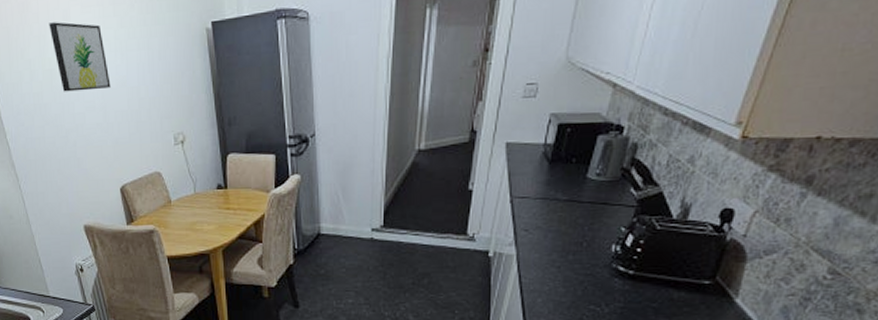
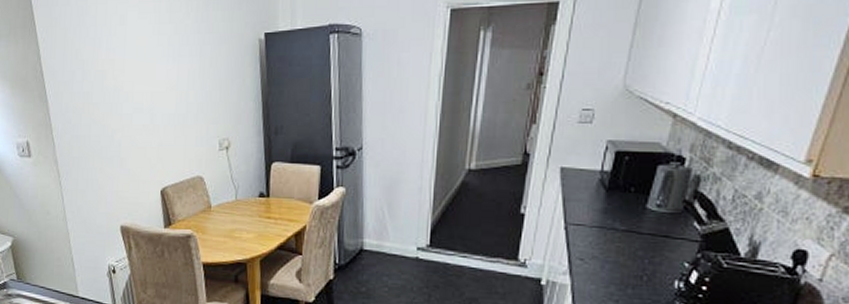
wall art: present [49,22,111,92] -> none [105,26,161,93]

